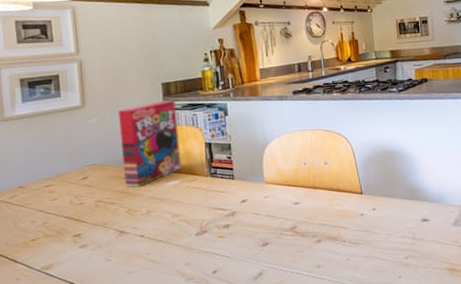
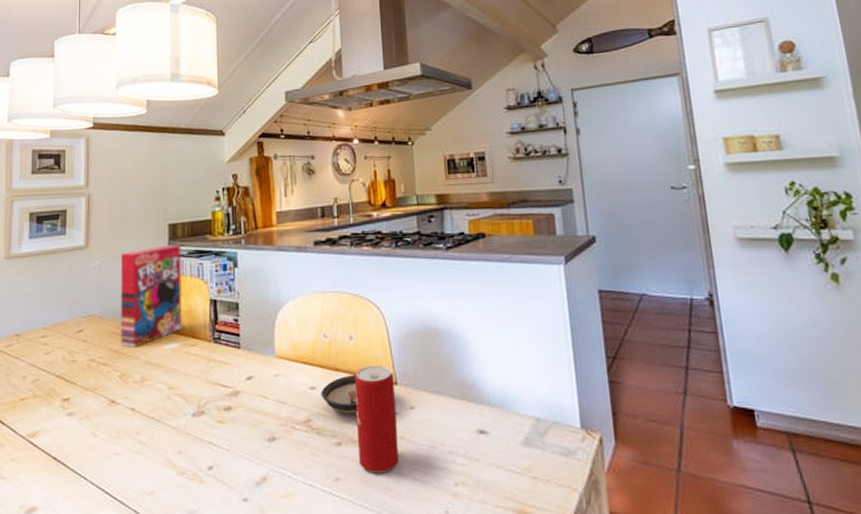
saucer: none [303,190,332,220] -> present [321,374,358,414]
beverage can: none [330,181,365,259] -> present [355,365,399,474]

